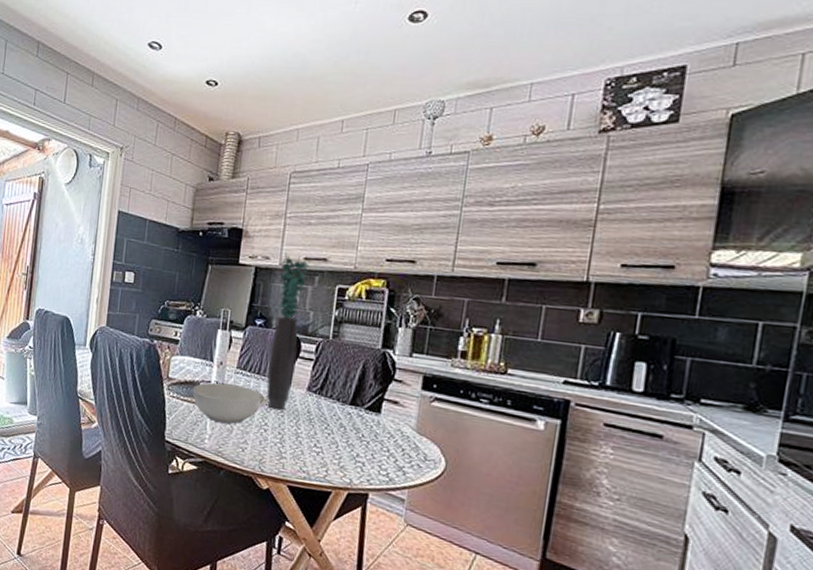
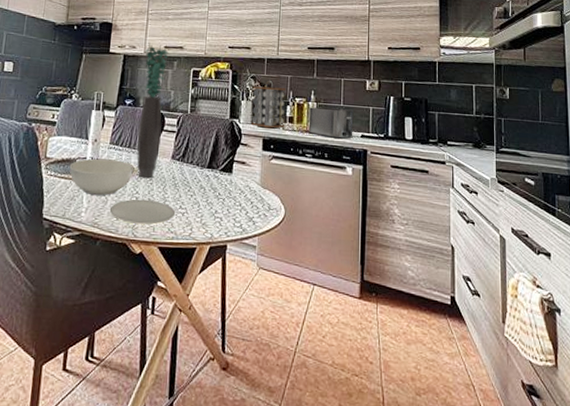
plate: none [234,430,310,462] -> present [109,199,176,225]
spice rack: none [410,303,460,365] -> present [252,80,285,129]
toaster: none [487,340,556,384] -> present [308,106,354,139]

